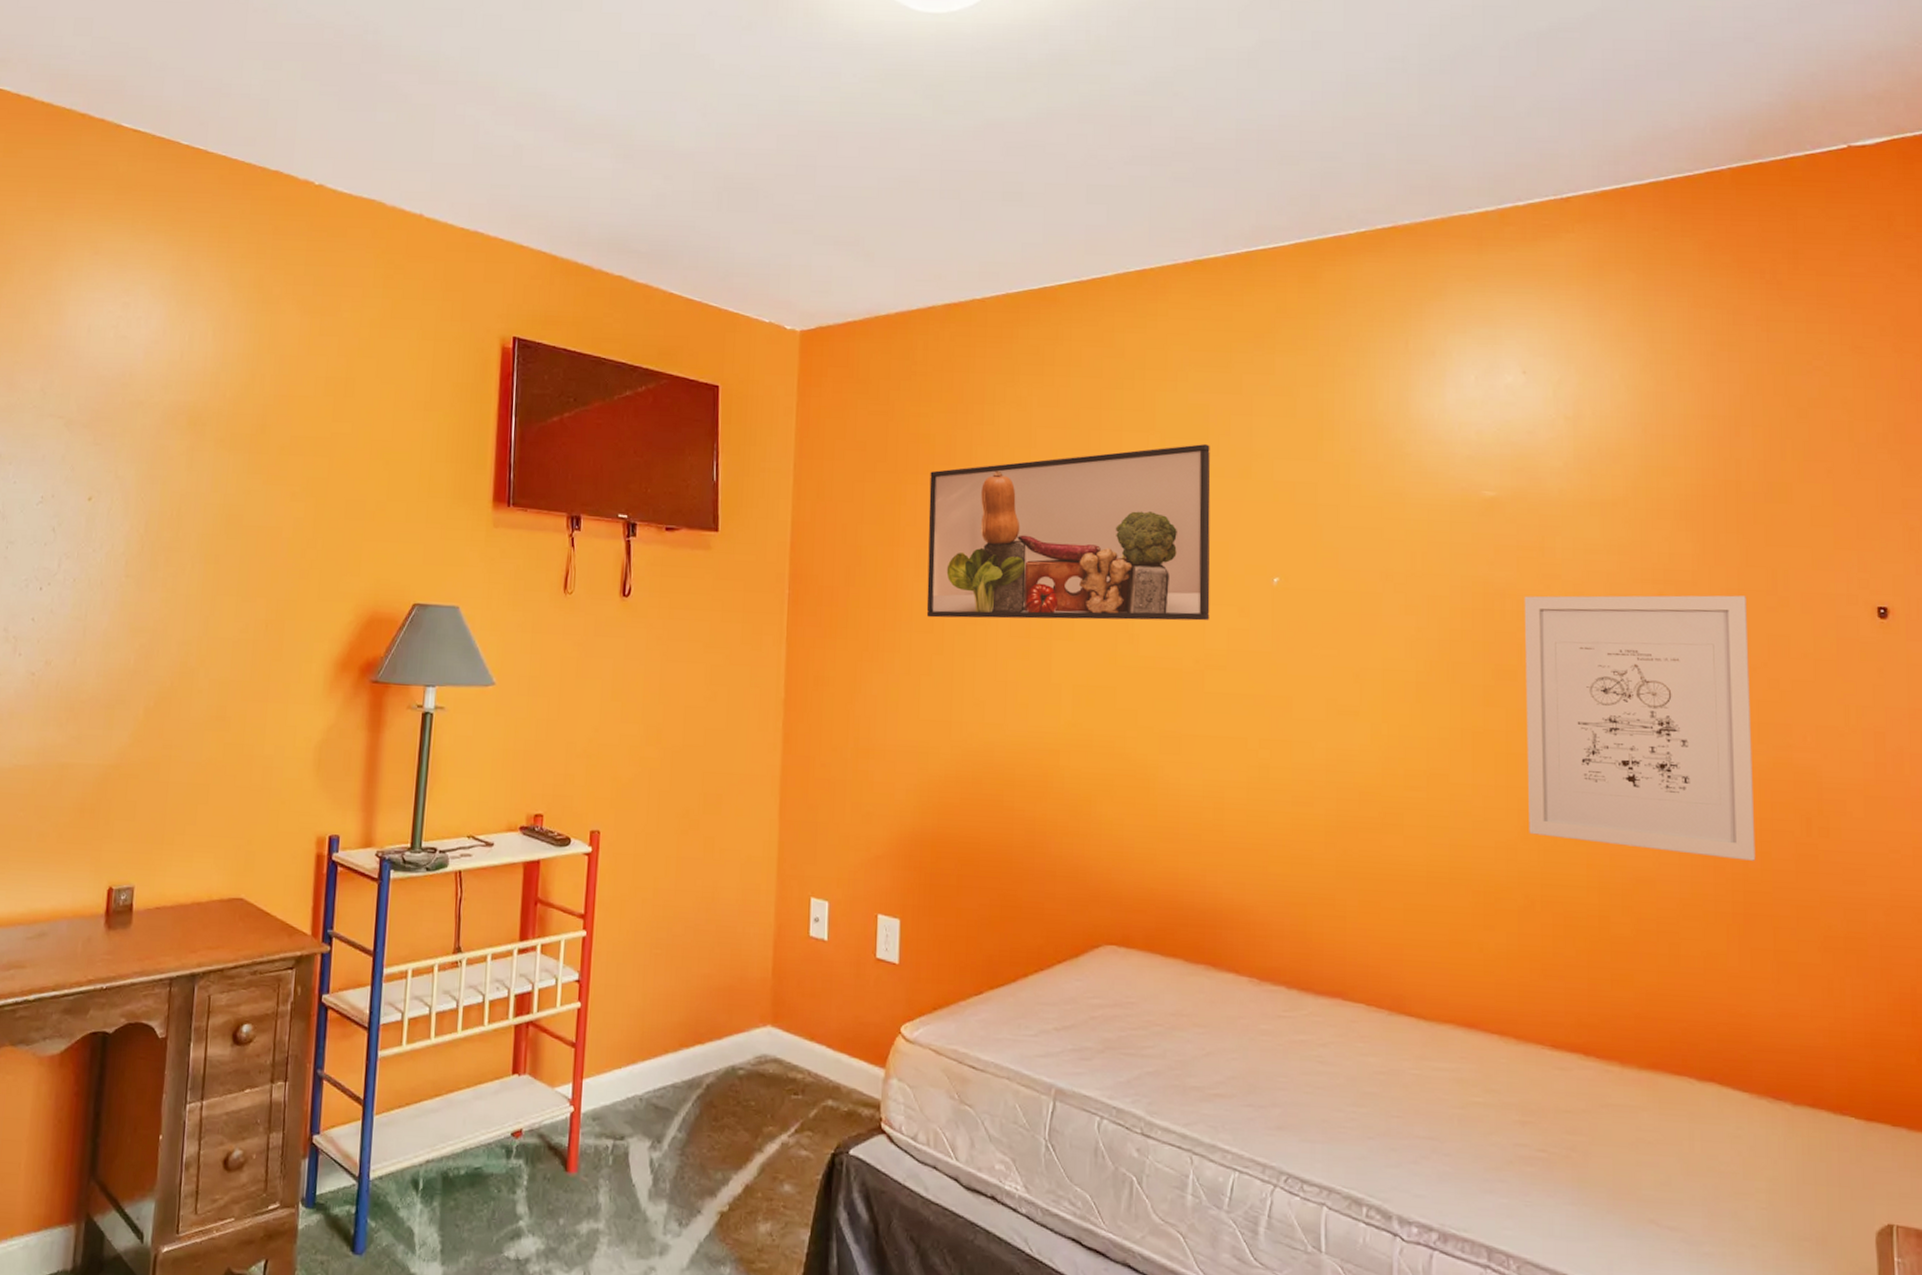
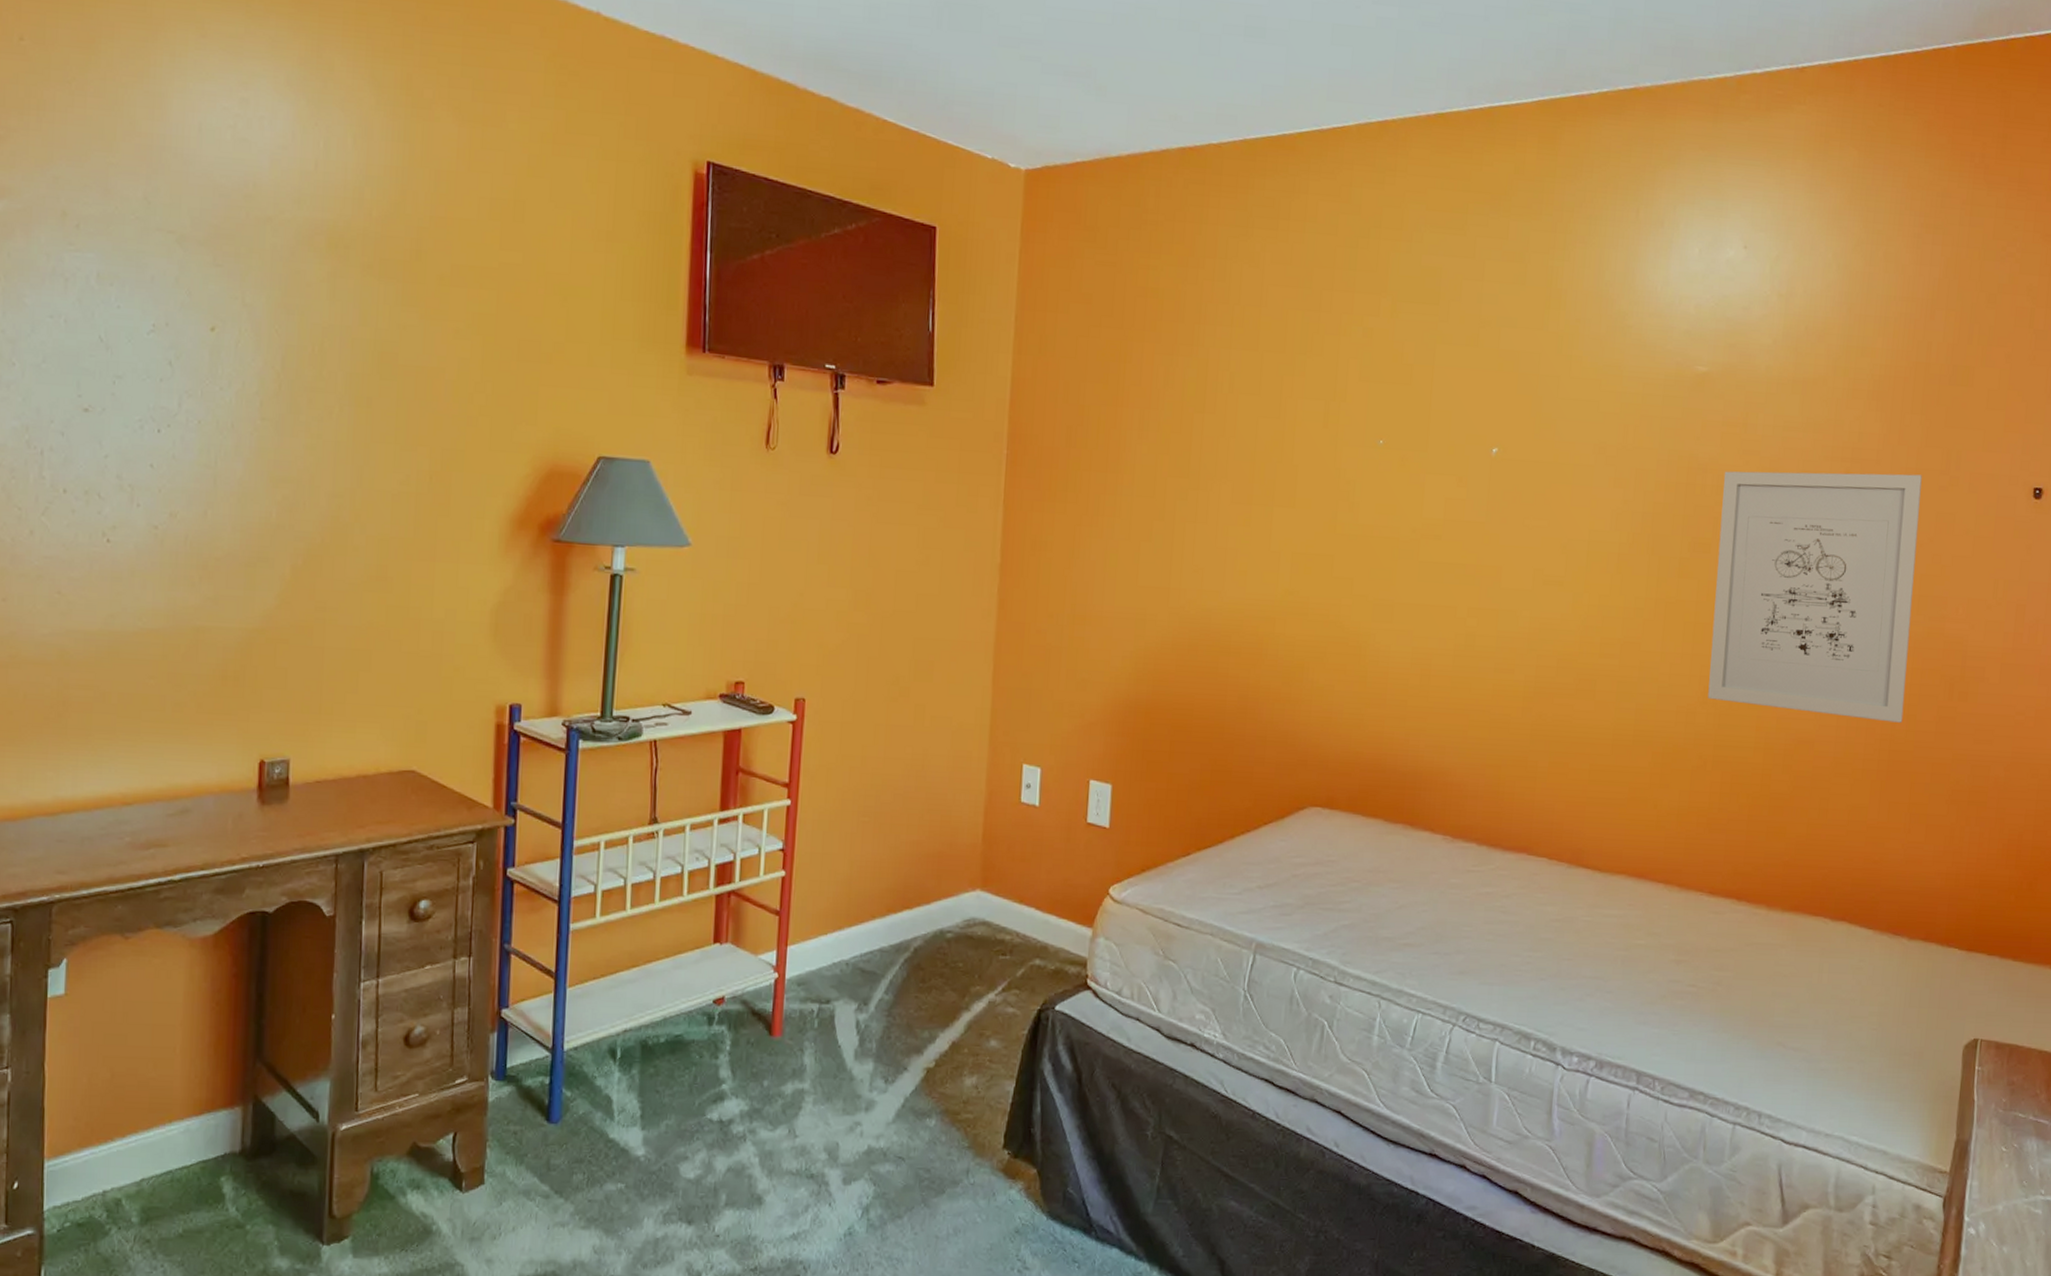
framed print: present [926,444,1211,621] -> none [1148,309,1440,490]

